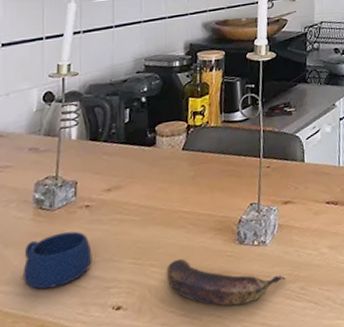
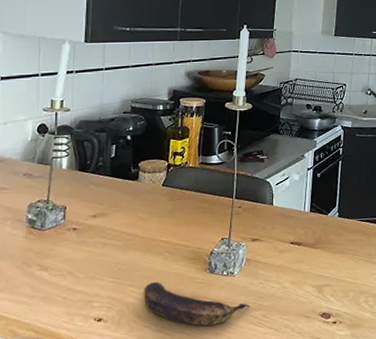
mug: present [23,231,92,290] -> none [15,250,78,299]

